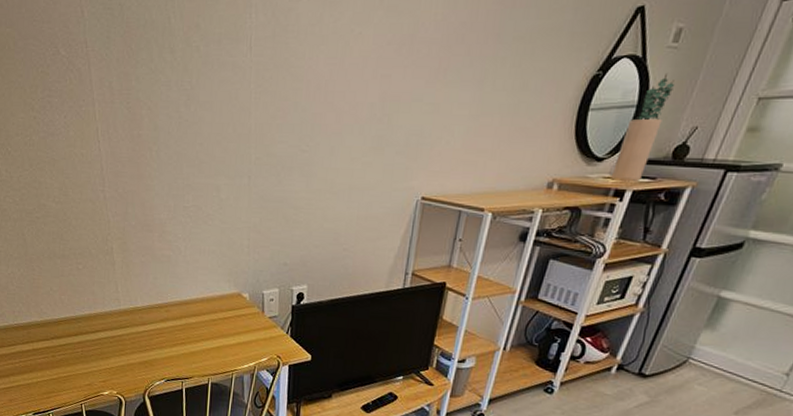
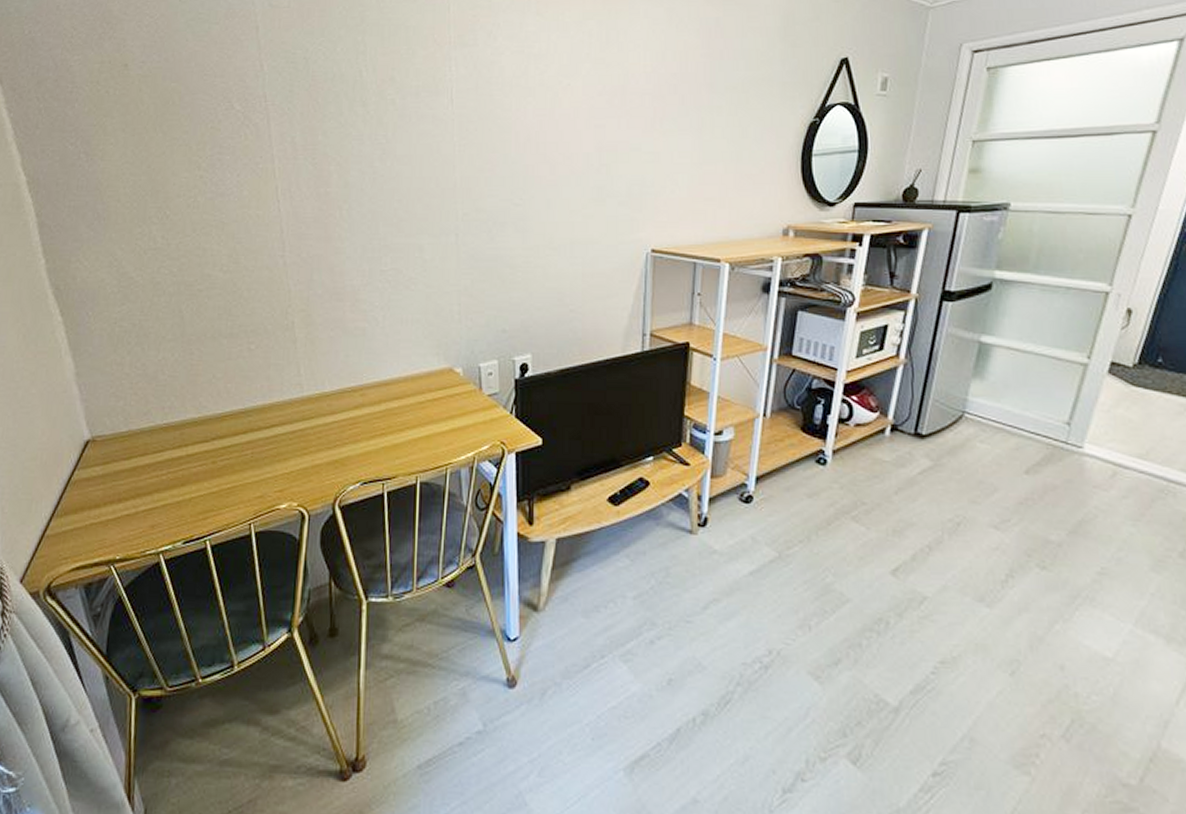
vase: present [611,74,675,181] -> none [846,120,892,225]

